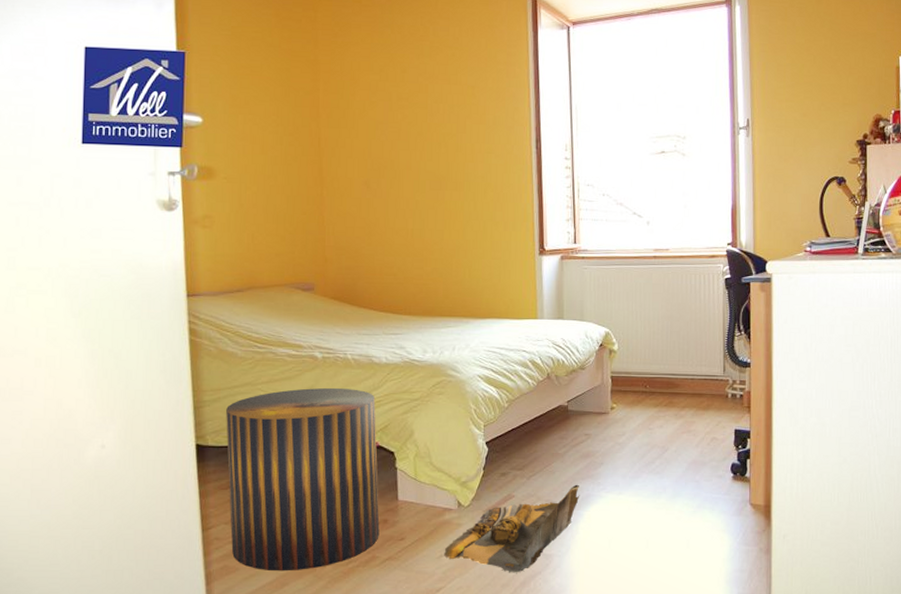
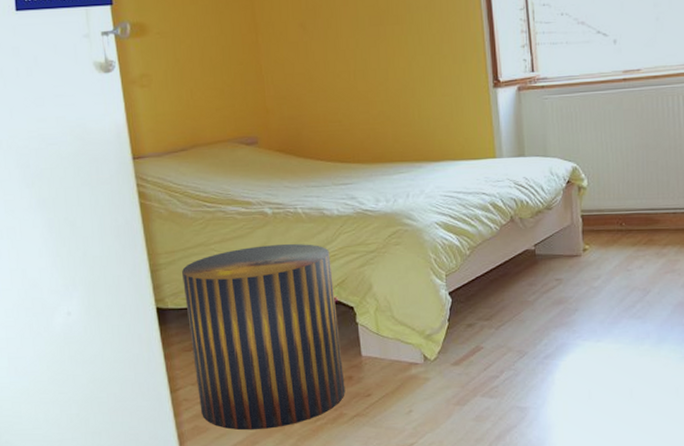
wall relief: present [444,484,580,573] -> none [413,333,554,427]

